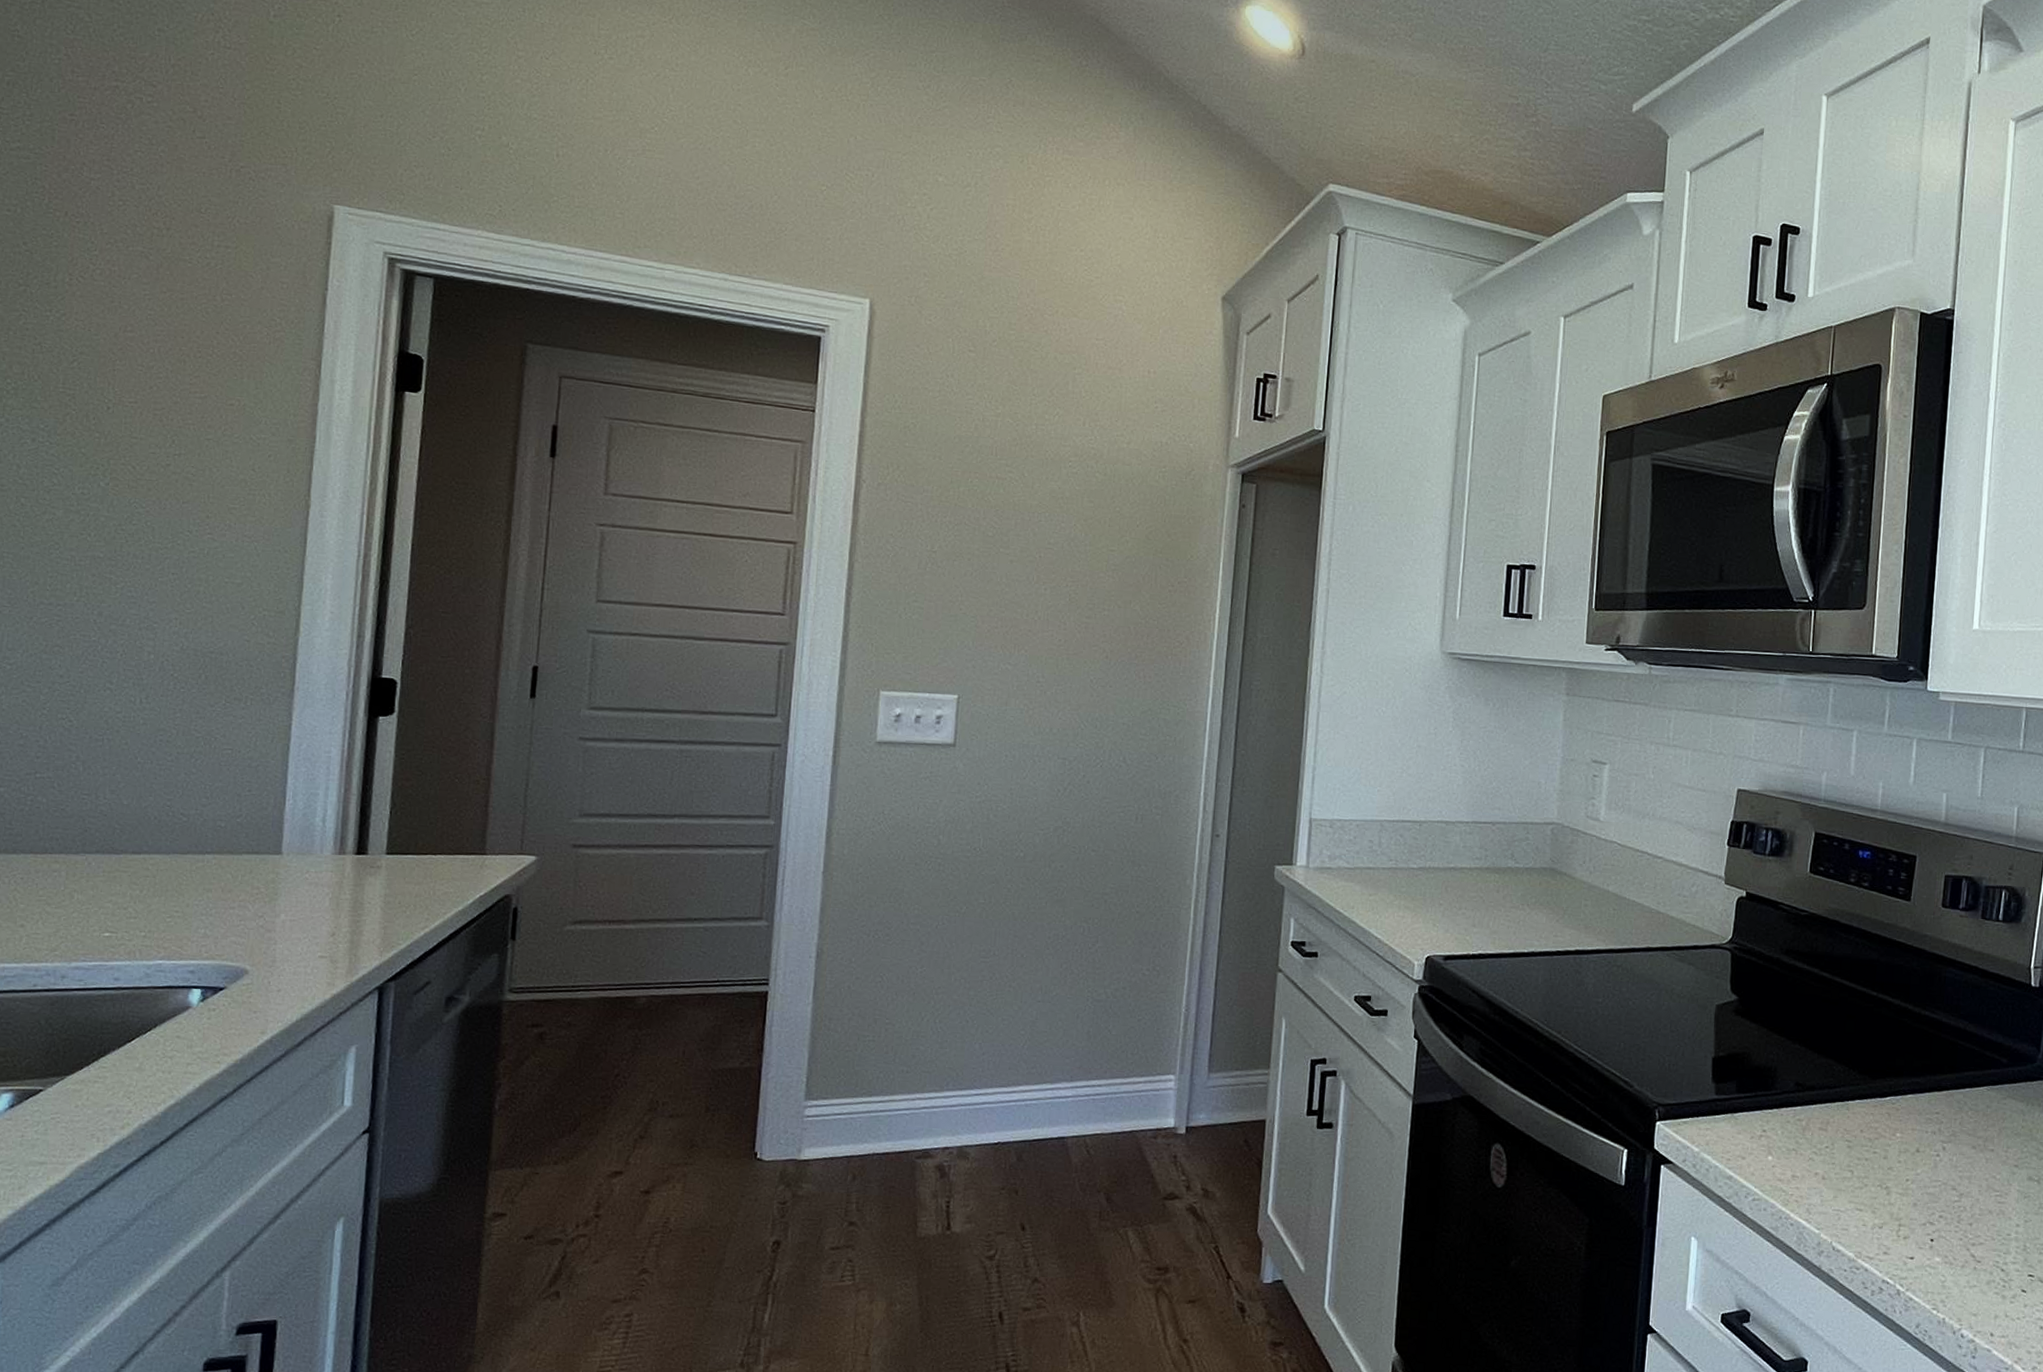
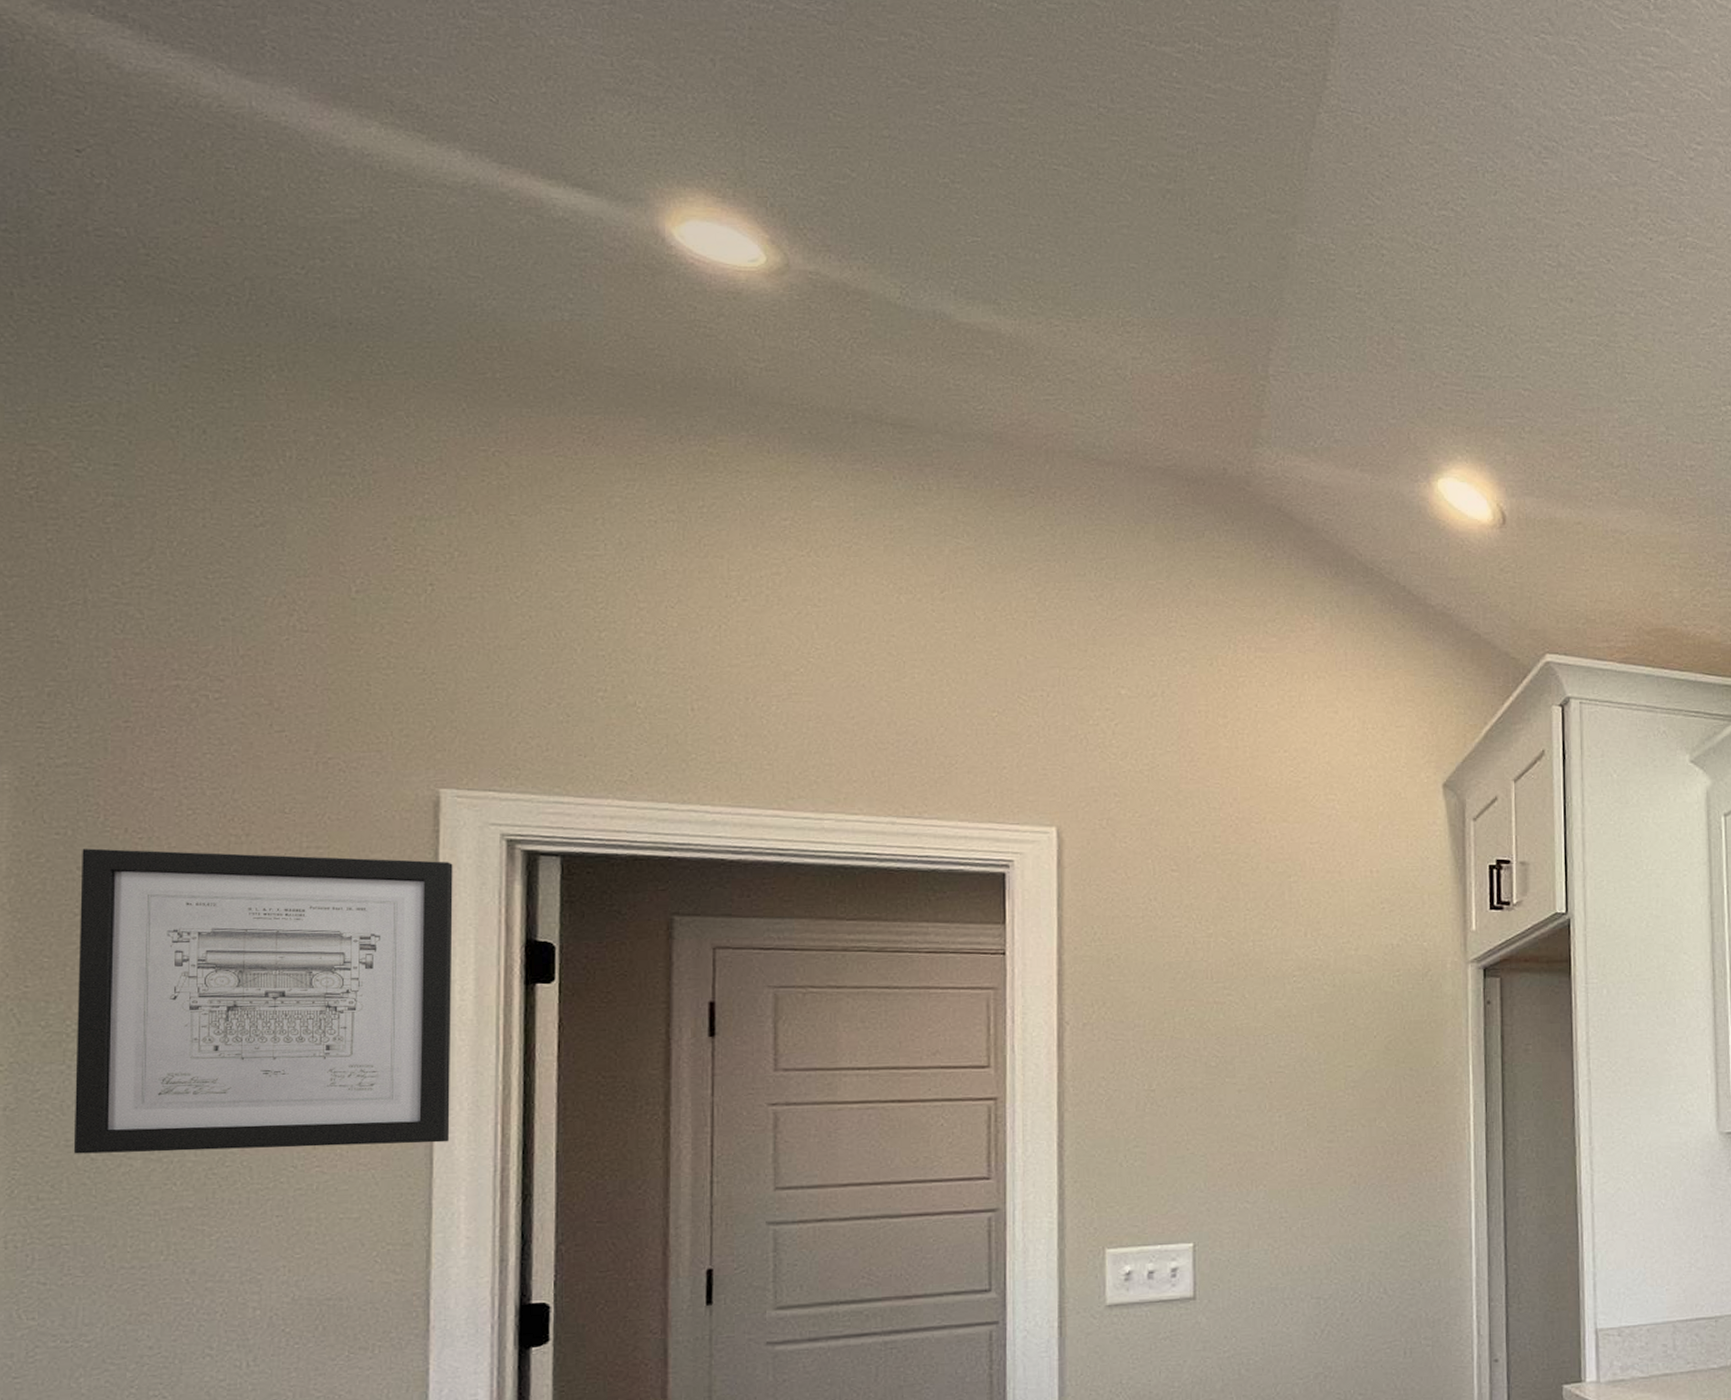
wall art: none [7,226,341,525] -> present [73,848,453,1154]

